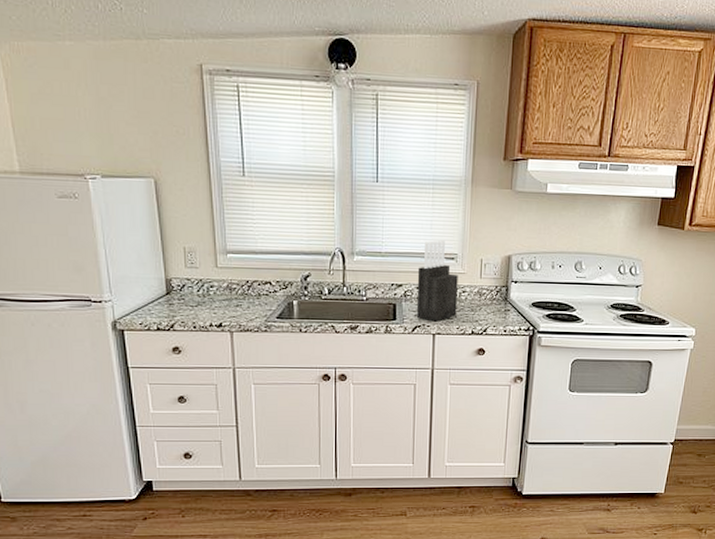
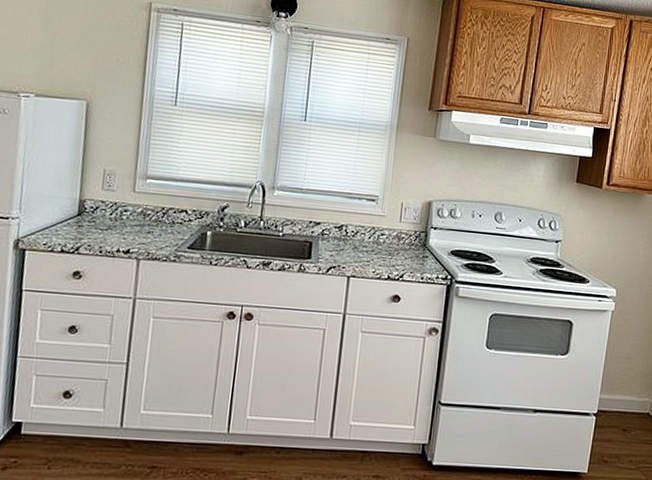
knife block: present [416,239,458,322] -> none [332,181,378,264]

